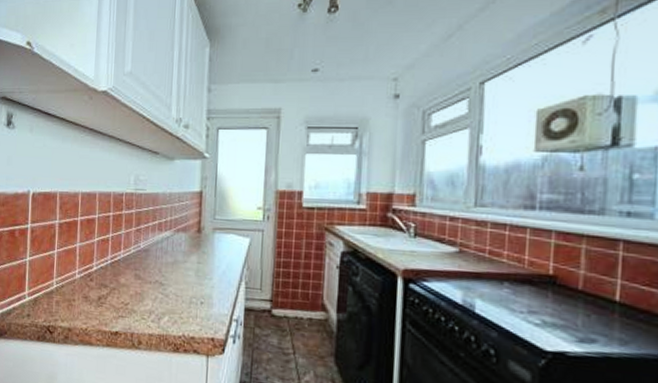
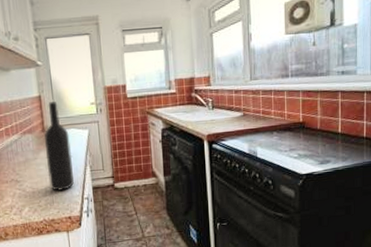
wine bottle: none [195,200,227,306] -> present [43,102,74,192]

